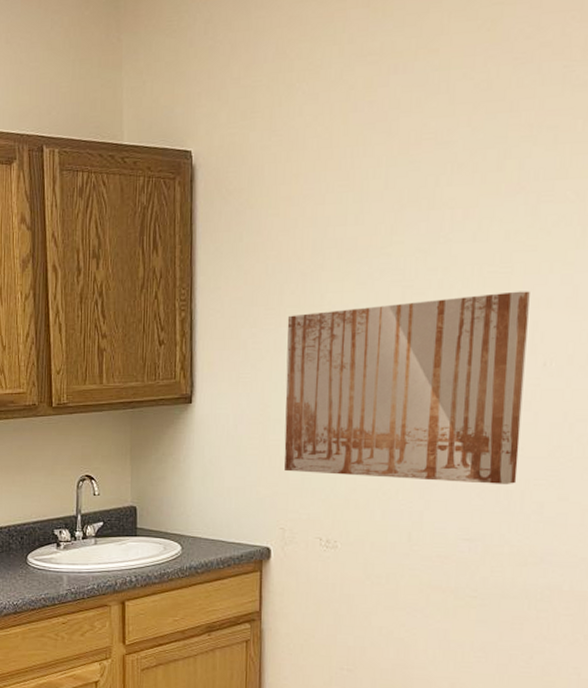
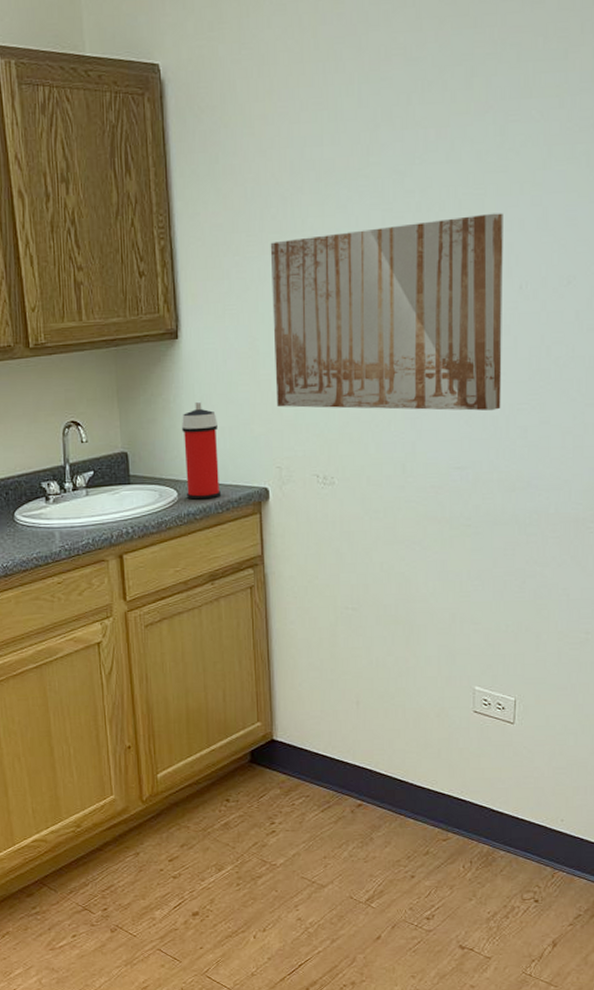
spray can: none [190,462,225,555] -> present [182,401,221,500]

